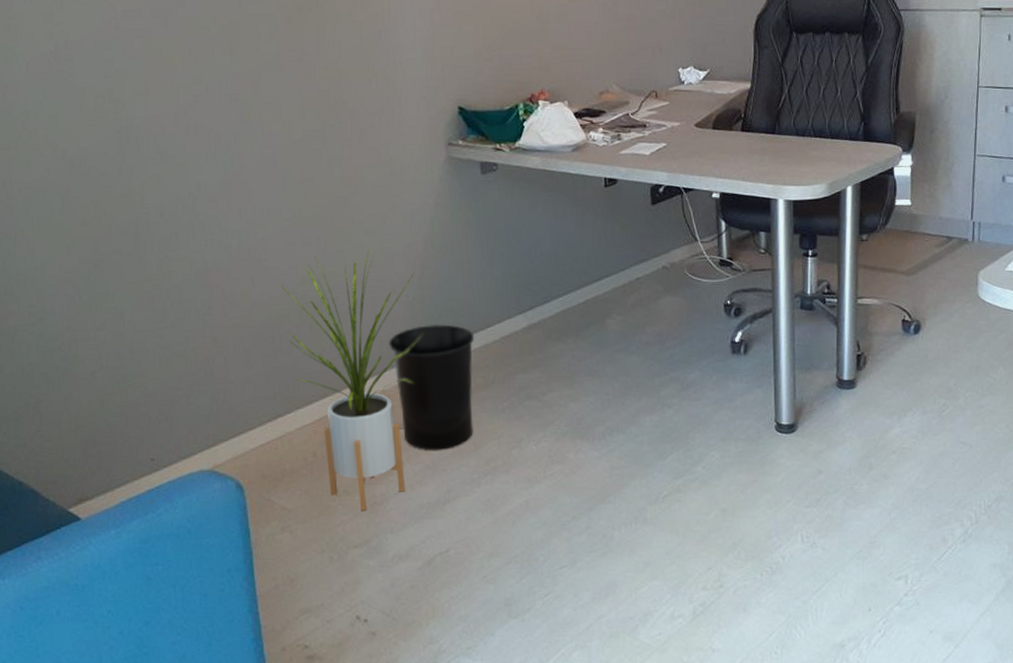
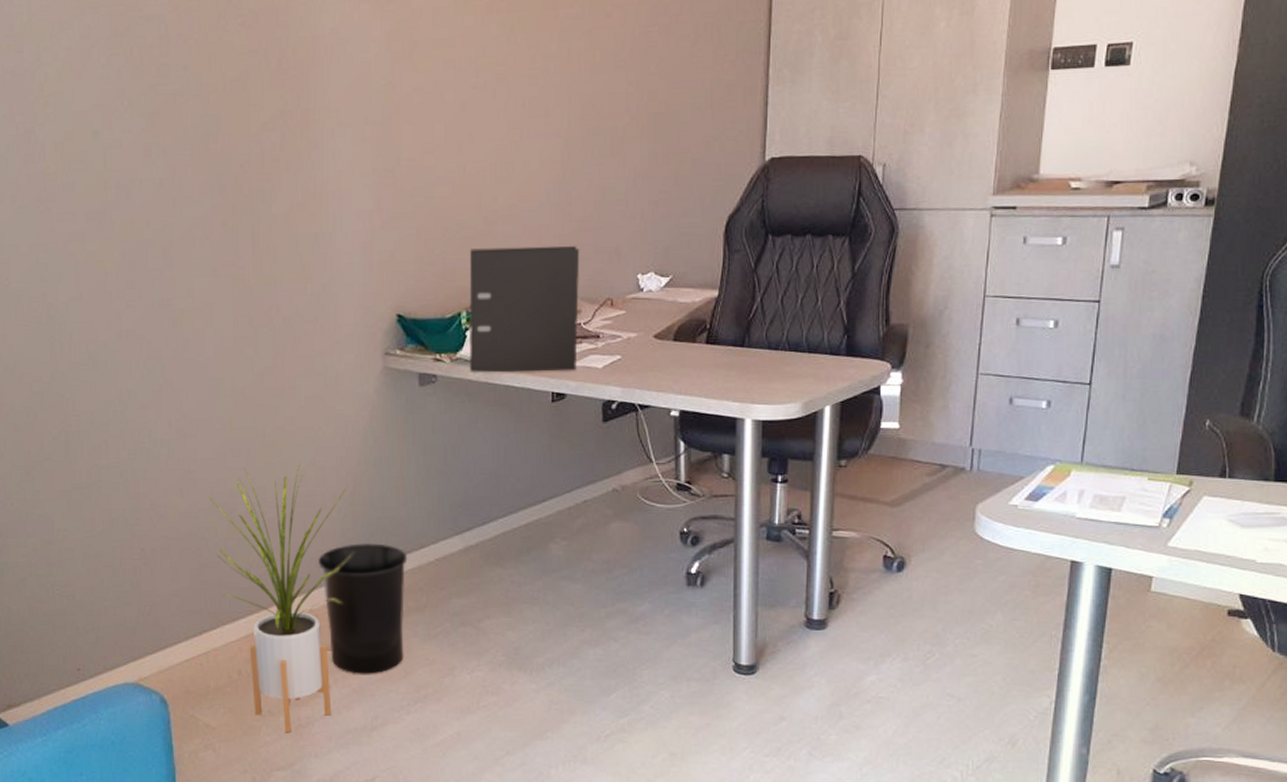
binder: none [525,42,627,161] -> present [469,246,580,373]

